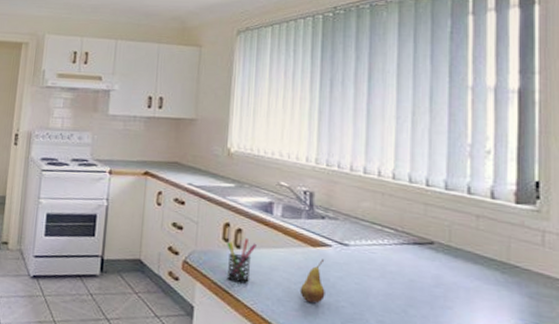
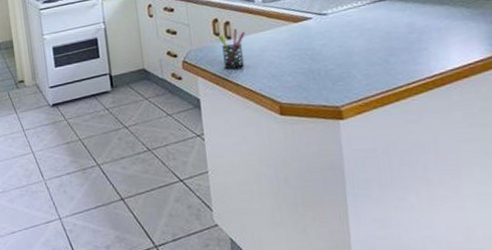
fruit: present [299,259,325,303] -> none [290,31,314,72]

